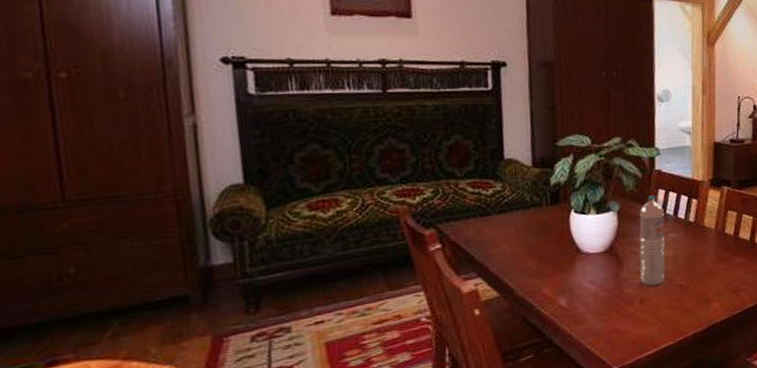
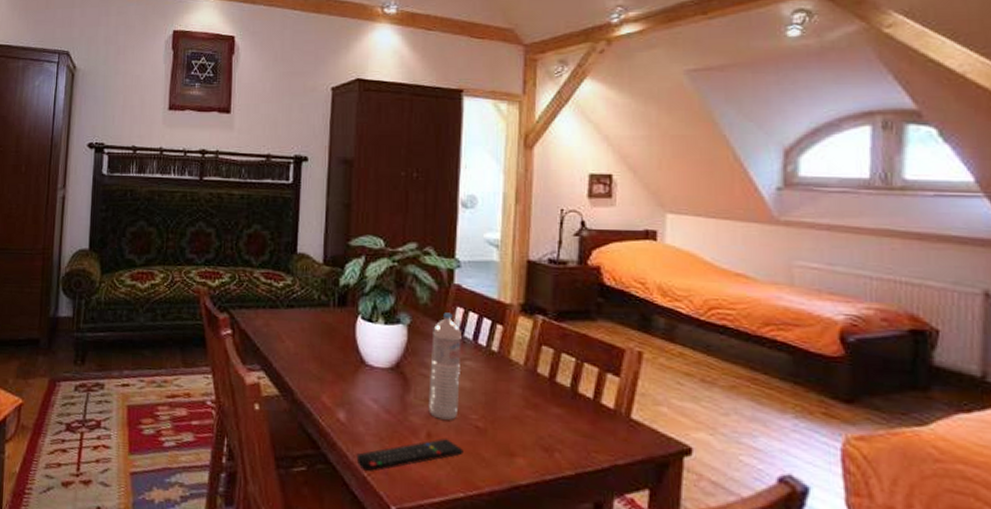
remote control: none [579,301,671,345] -> present [356,439,463,472]

